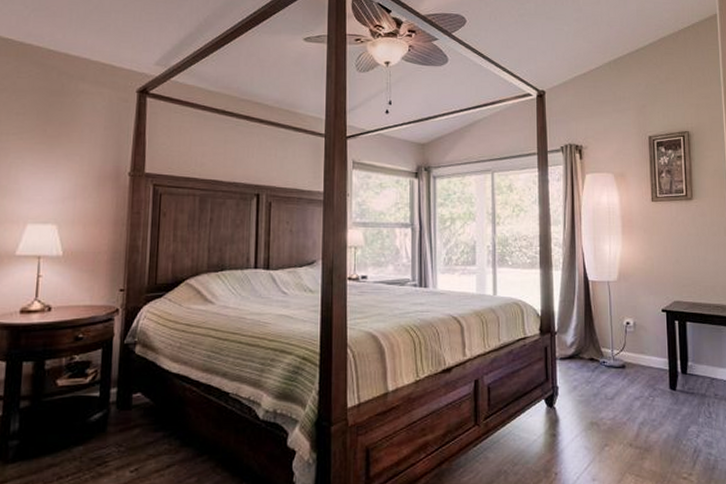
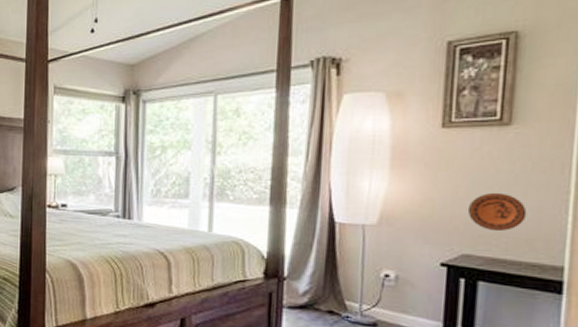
decorative plate: none [674,251,709,281] -> present [467,192,527,232]

